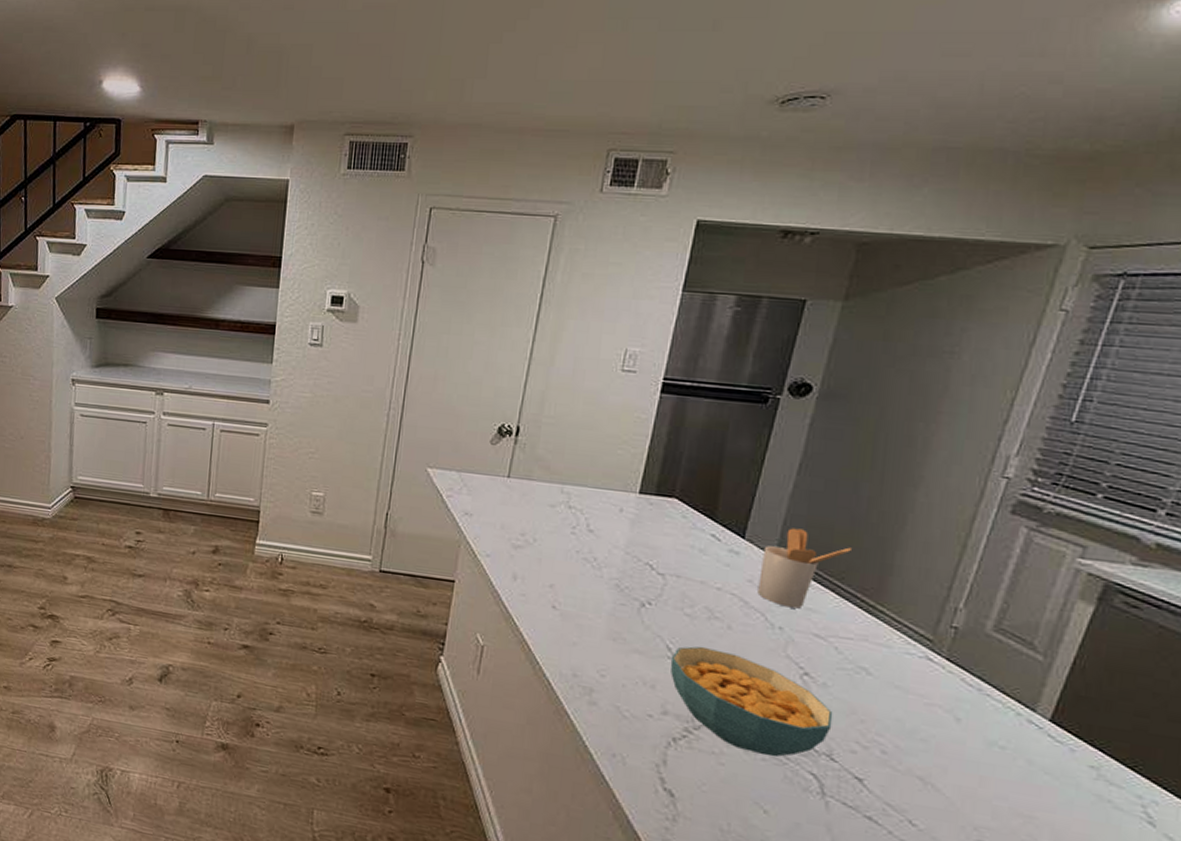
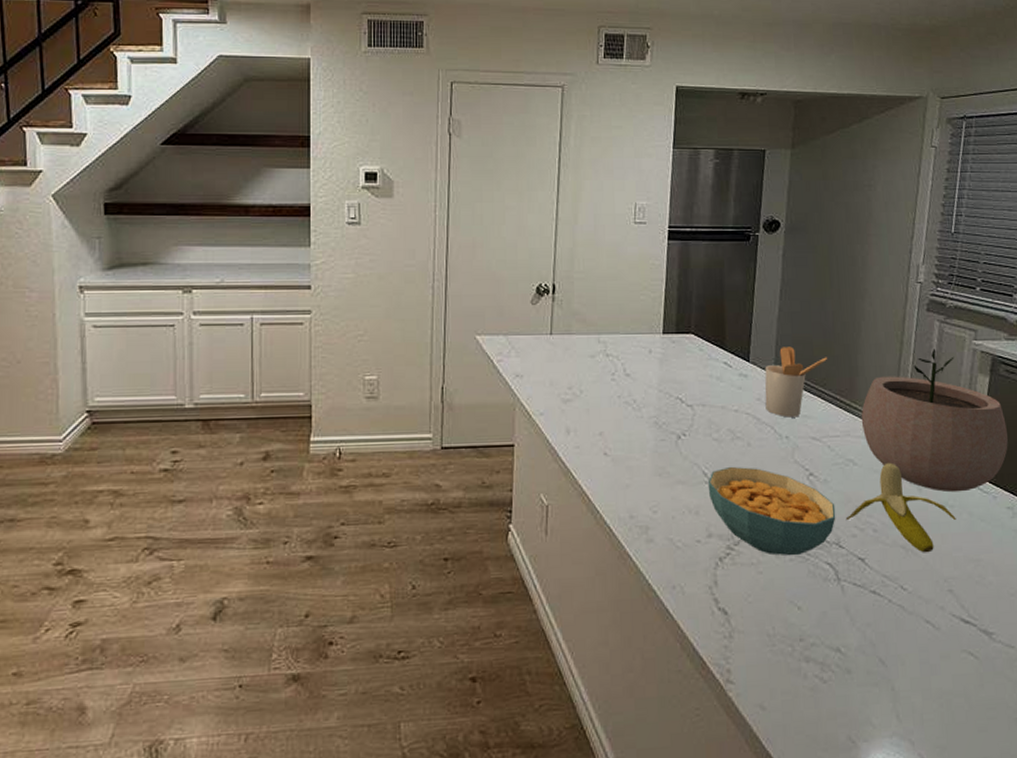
banana: none [845,680,1007,793] -> present [845,462,956,553]
plant pot: none [887,559,1111,735] -> present [861,348,1008,492]

